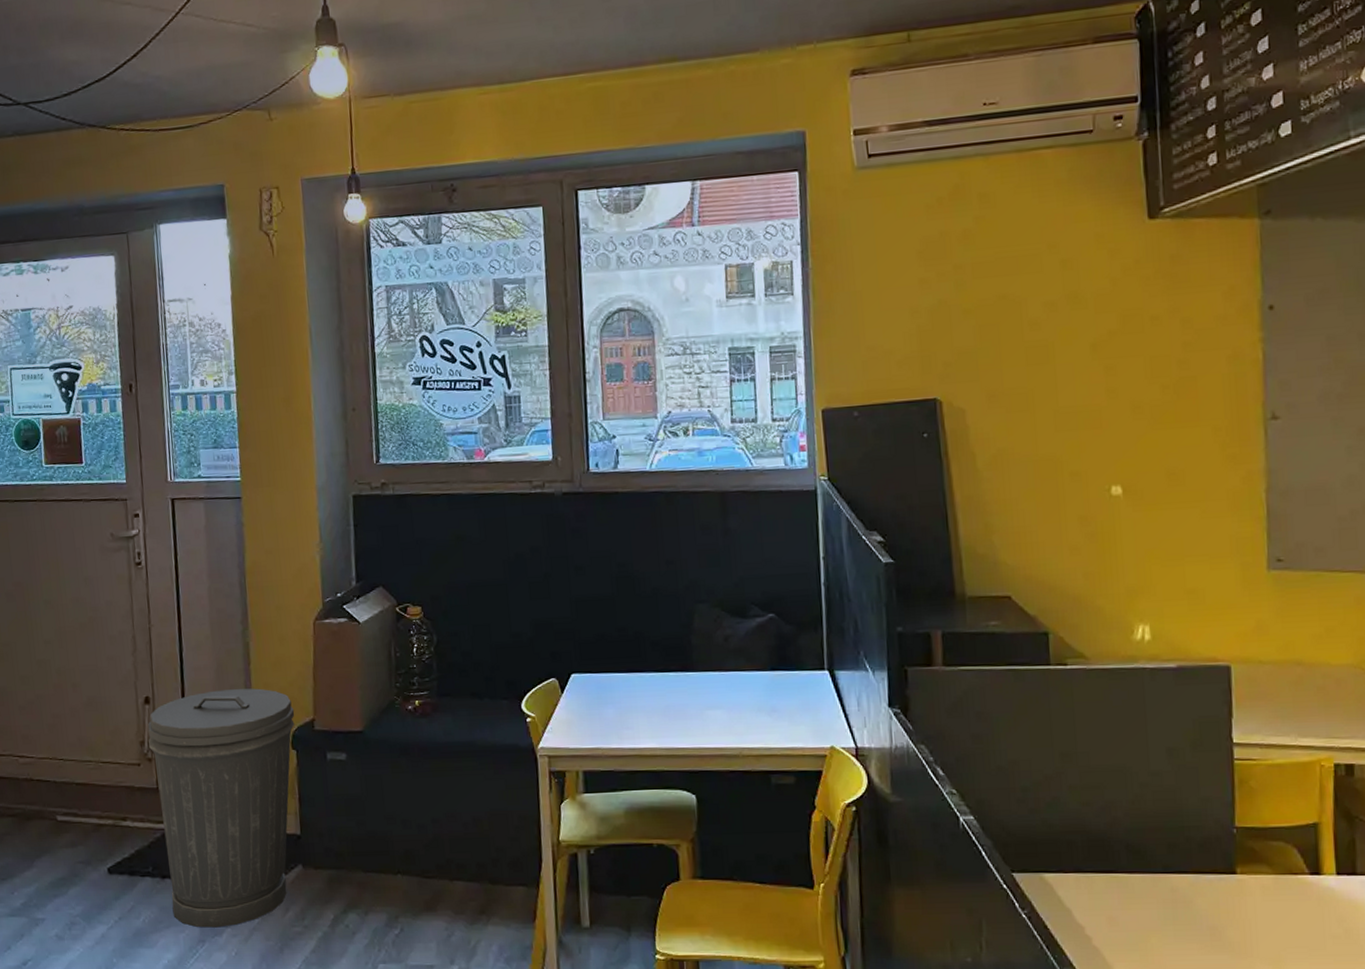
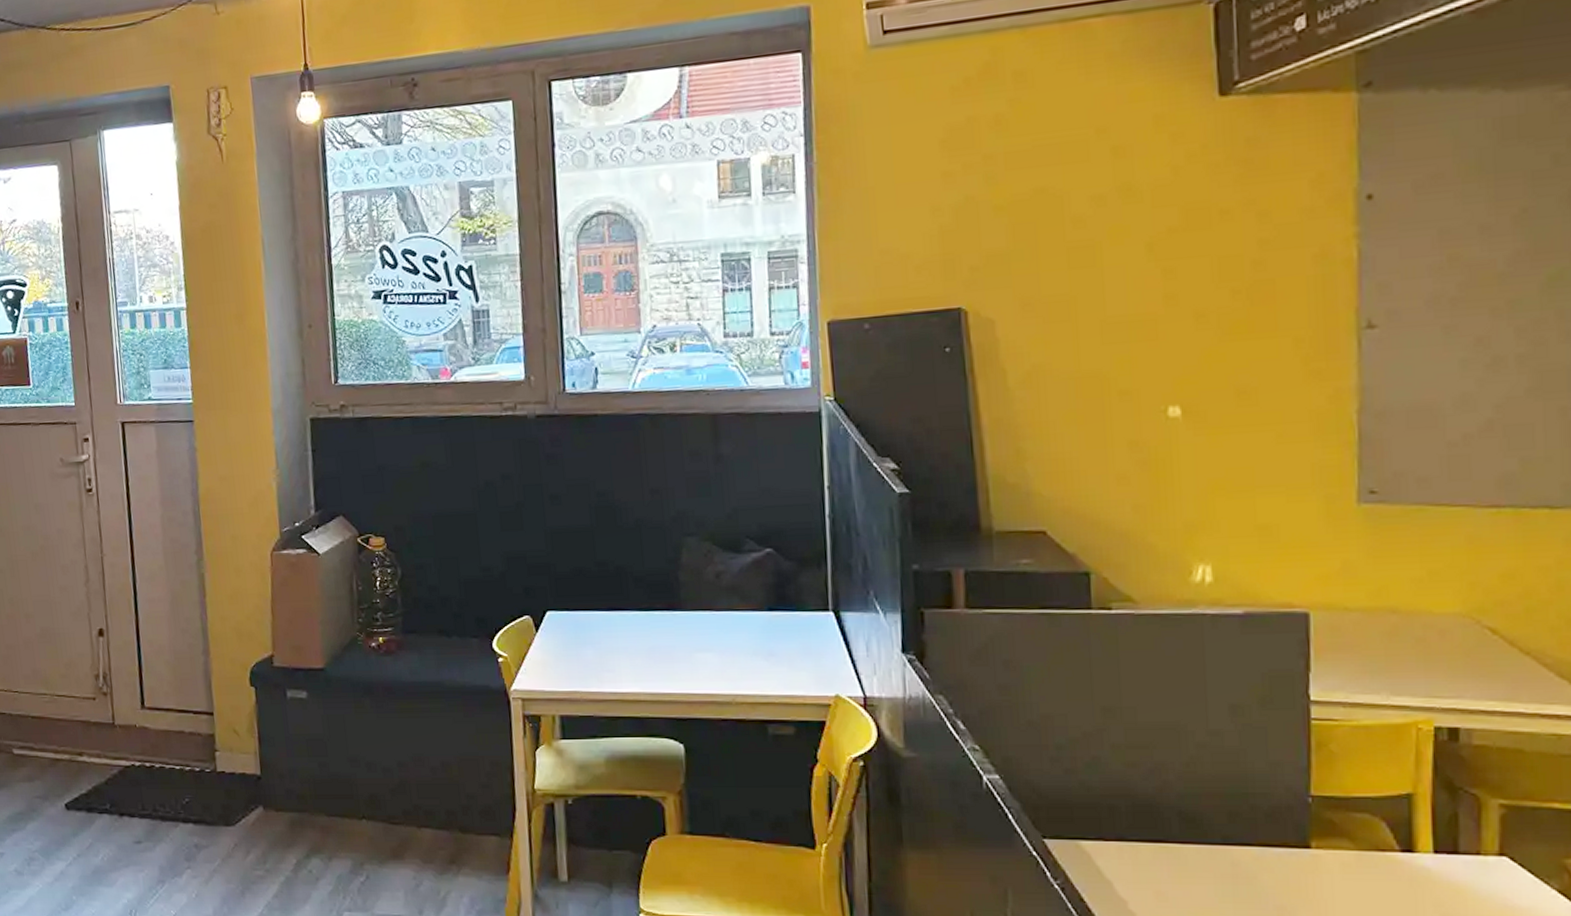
trash can: present [147,688,295,928] -> none [102,621,253,868]

